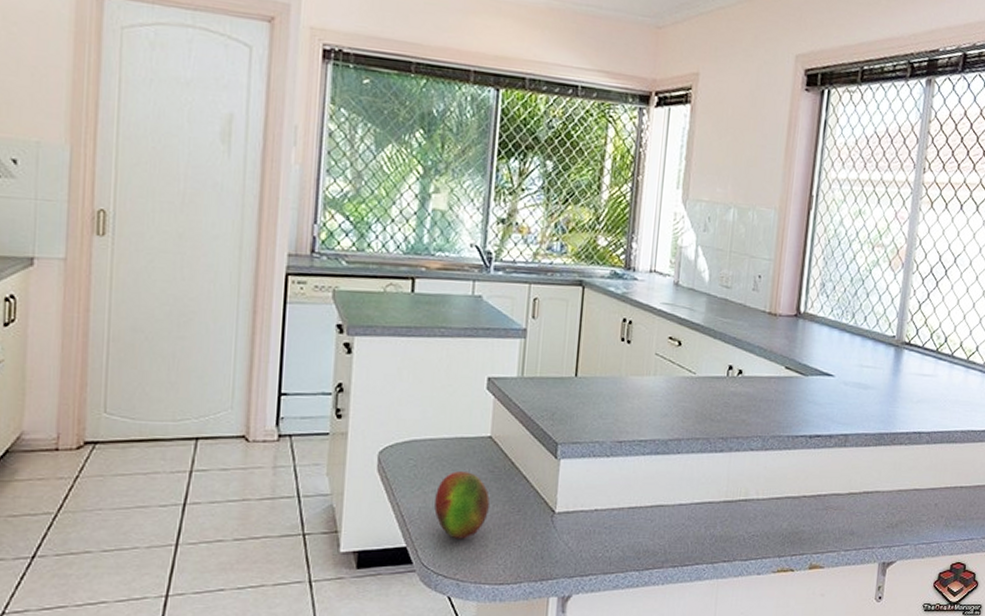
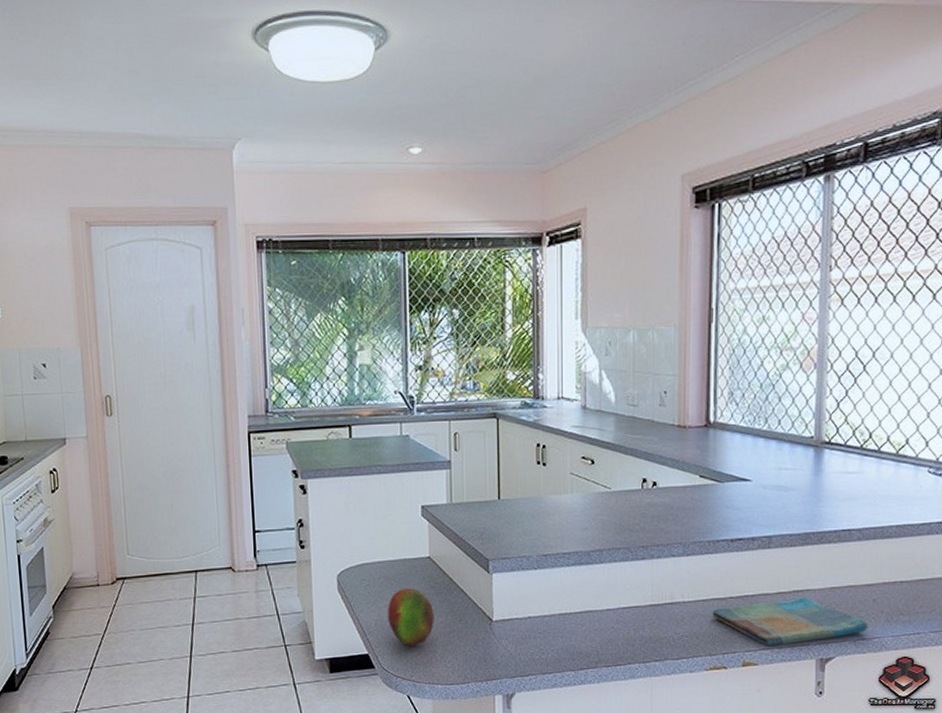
dish towel: none [784,498,929,549] -> present [712,596,868,647]

